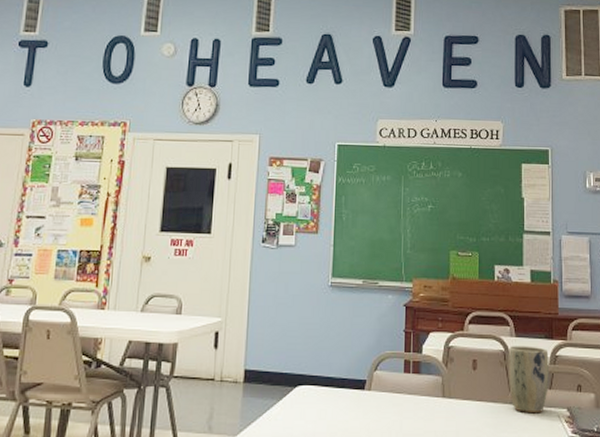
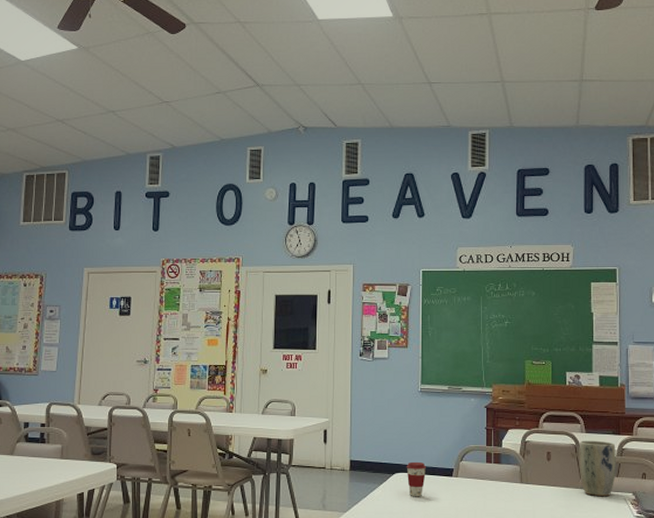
coffee cup: none [311,371,334,416] -> present [406,461,426,497]

